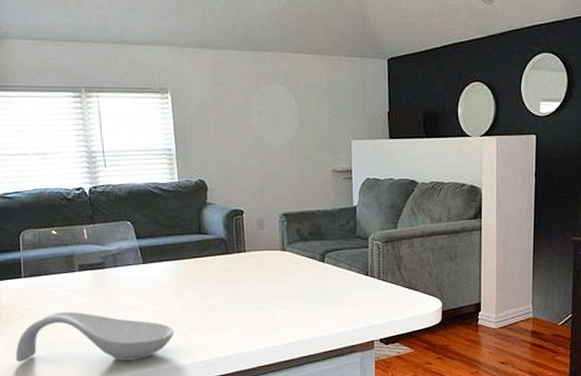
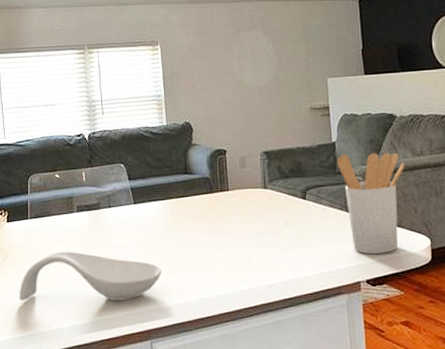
utensil holder: none [357,218,424,315] -> present [336,152,406,254]

